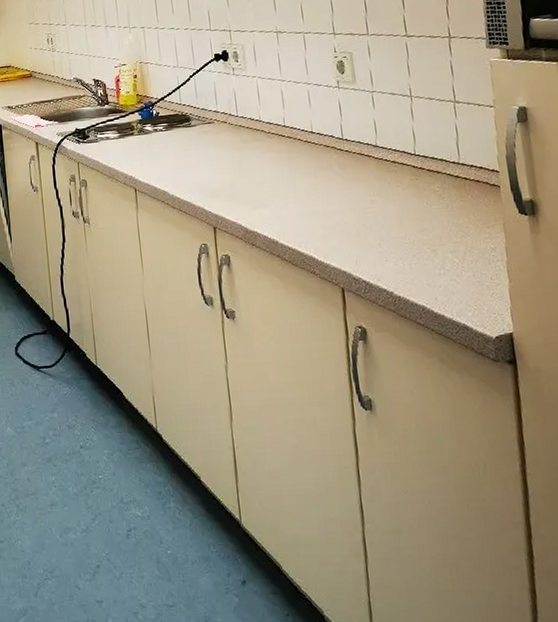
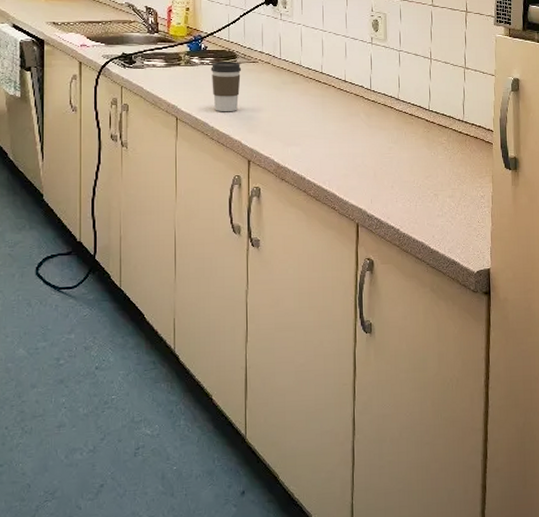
coffee cup: none [164,125,198,179] -> present [210,62,242,112]

